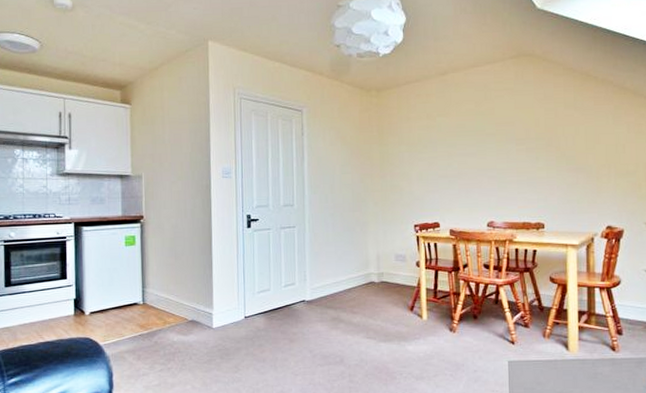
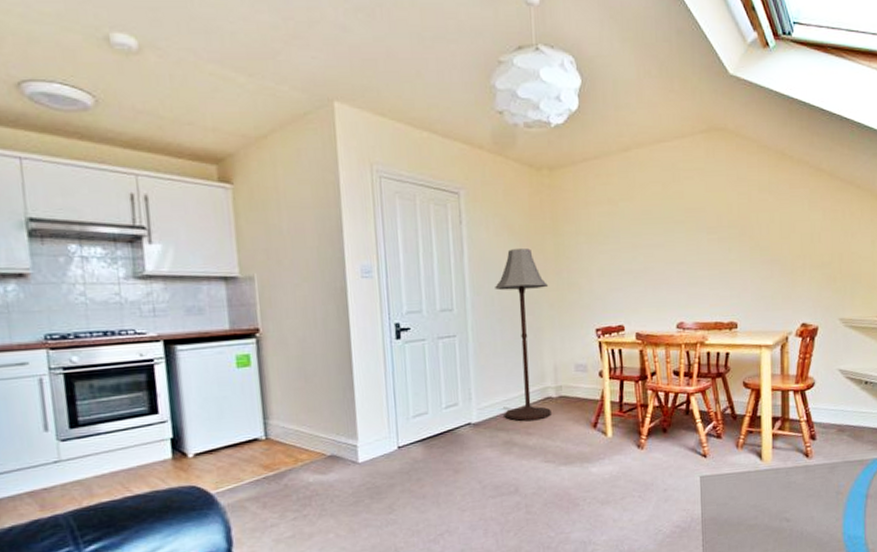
floor lamp: none [329,155,374,301] -> present [495,247,551,421]

